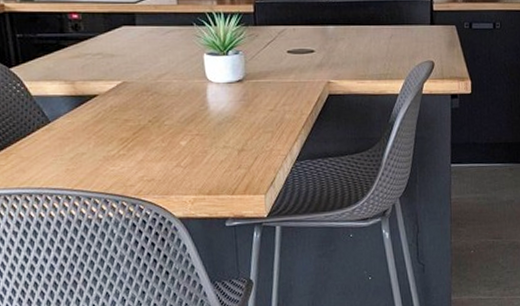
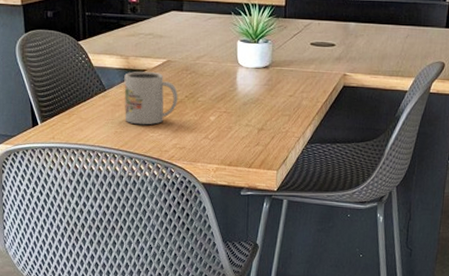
mug: none [71,96,140,159] -> present [124,71,178,125]

